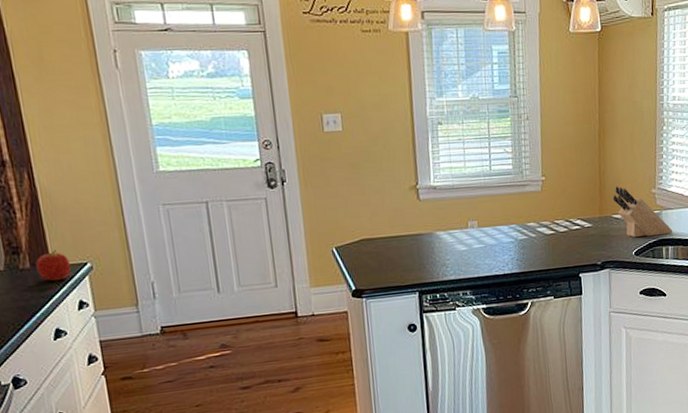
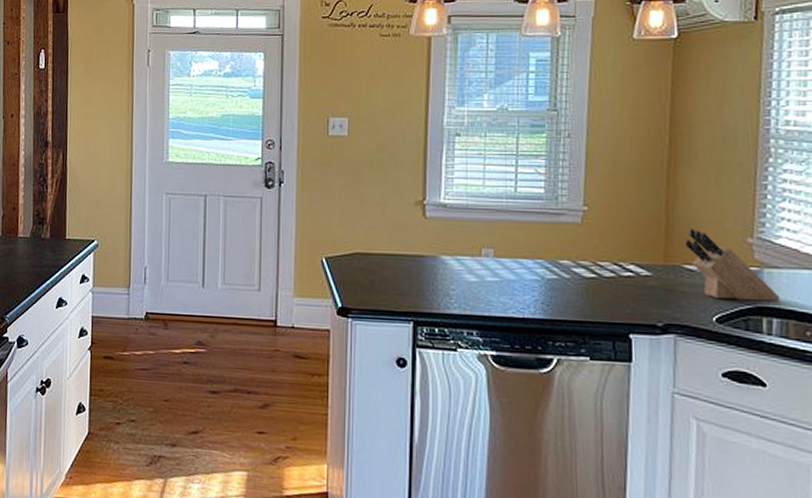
apple: present [36,250,71,282] -> none [54,225,82,254]

